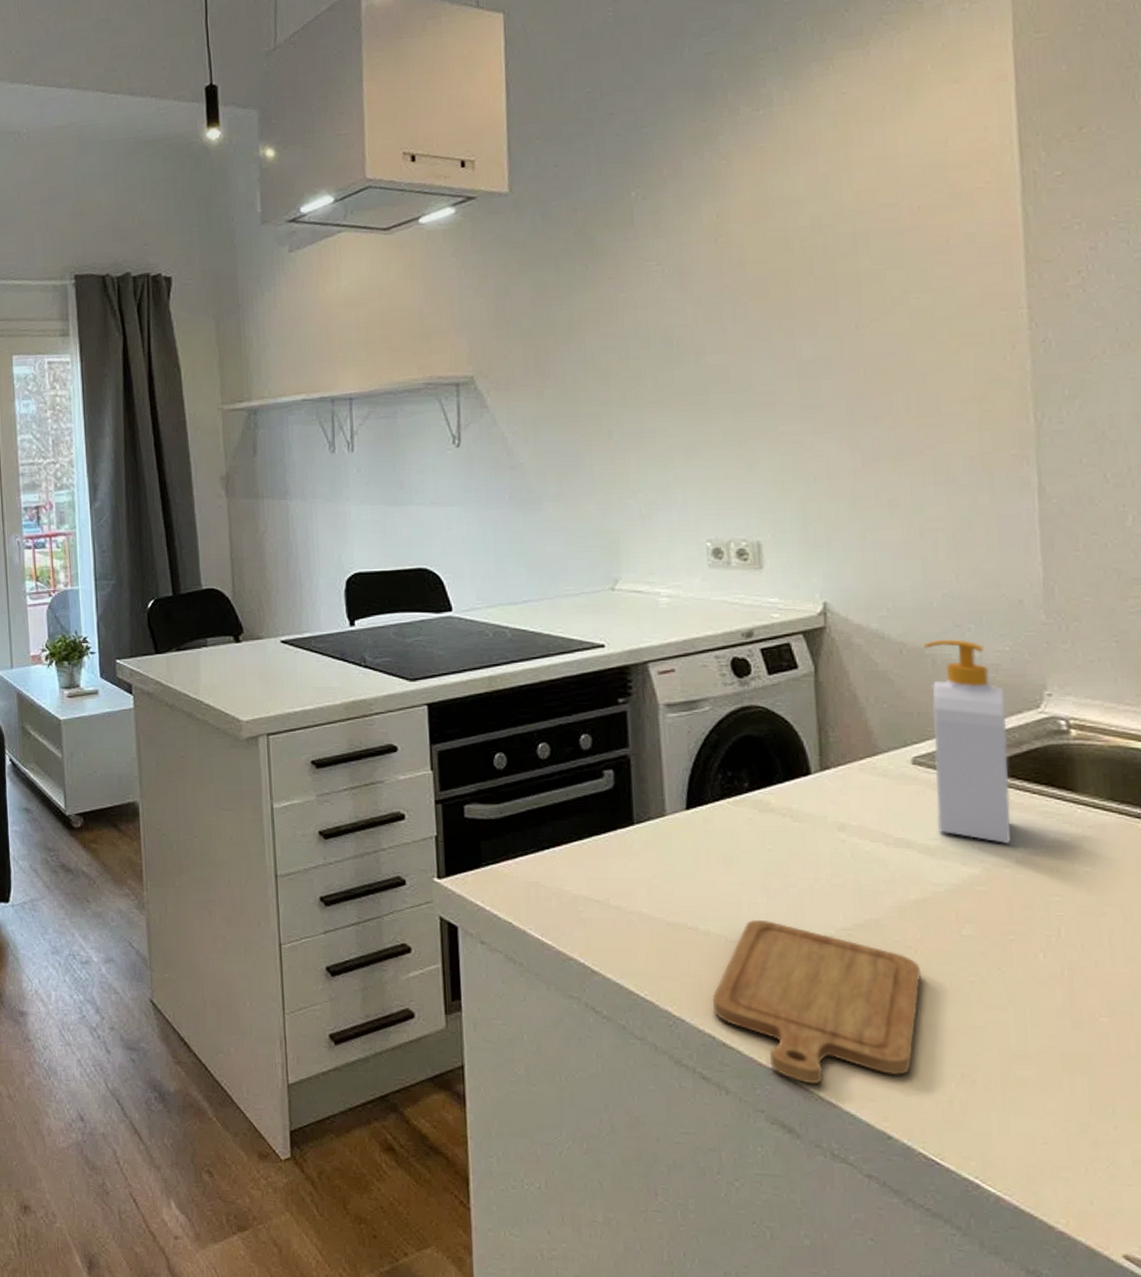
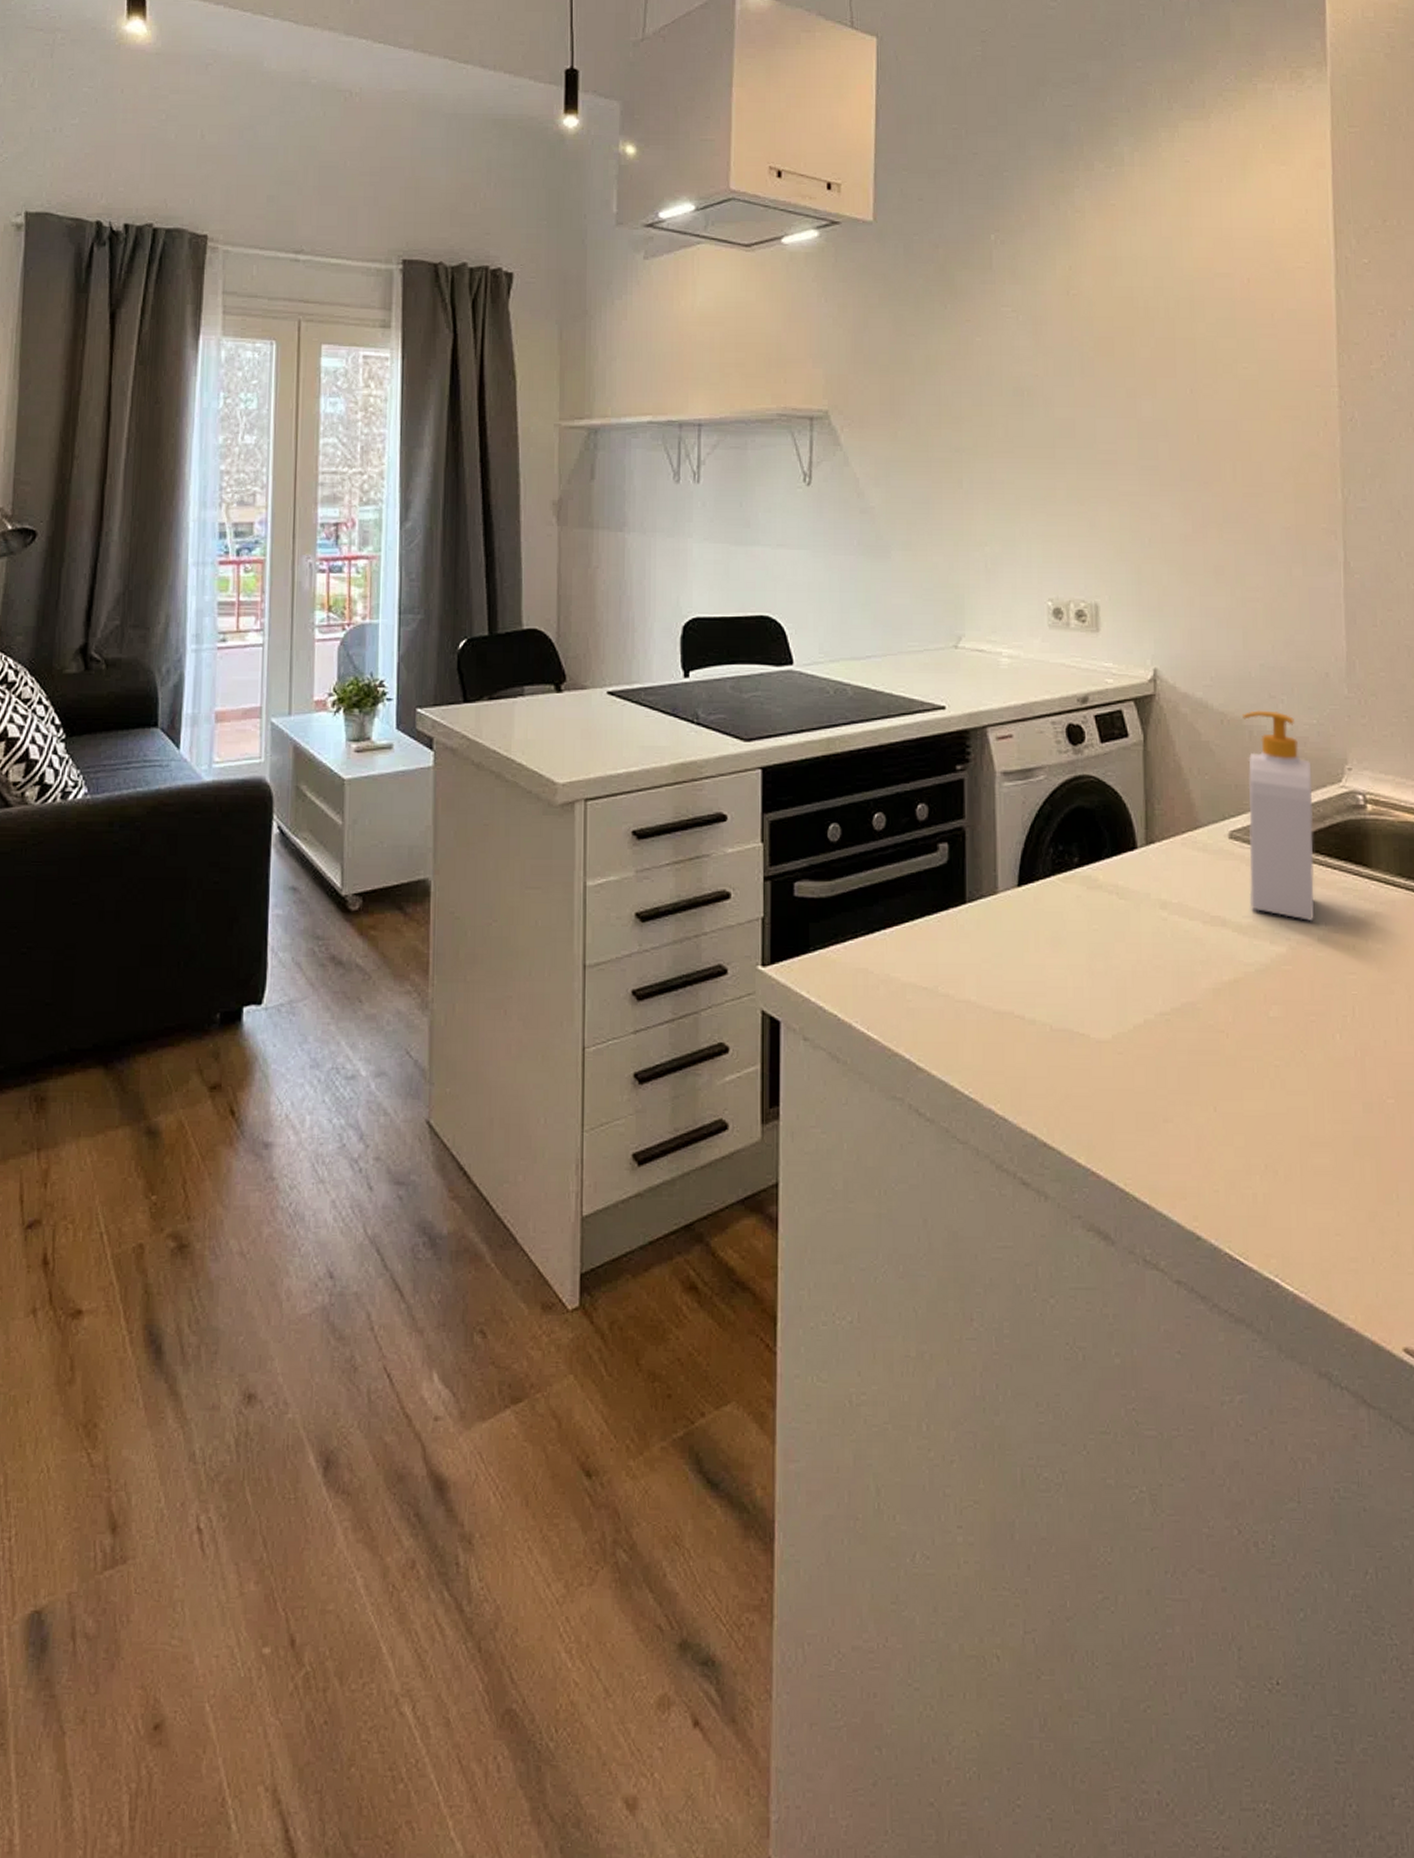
chopping board: present [711,919,922,1085] -> none [1035,1005,1232,1184]

